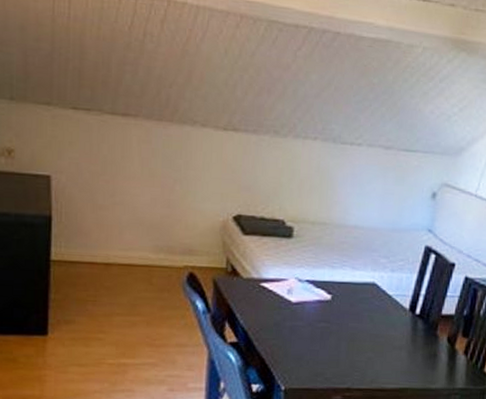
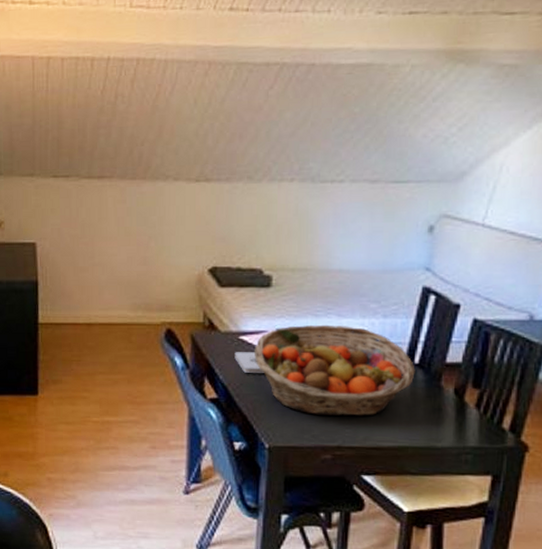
notepad: none [255,298,283,319] -> present [234,352,264,373]
fruit basket: none [274,275,417,361] -> present [255,324,415,416]

